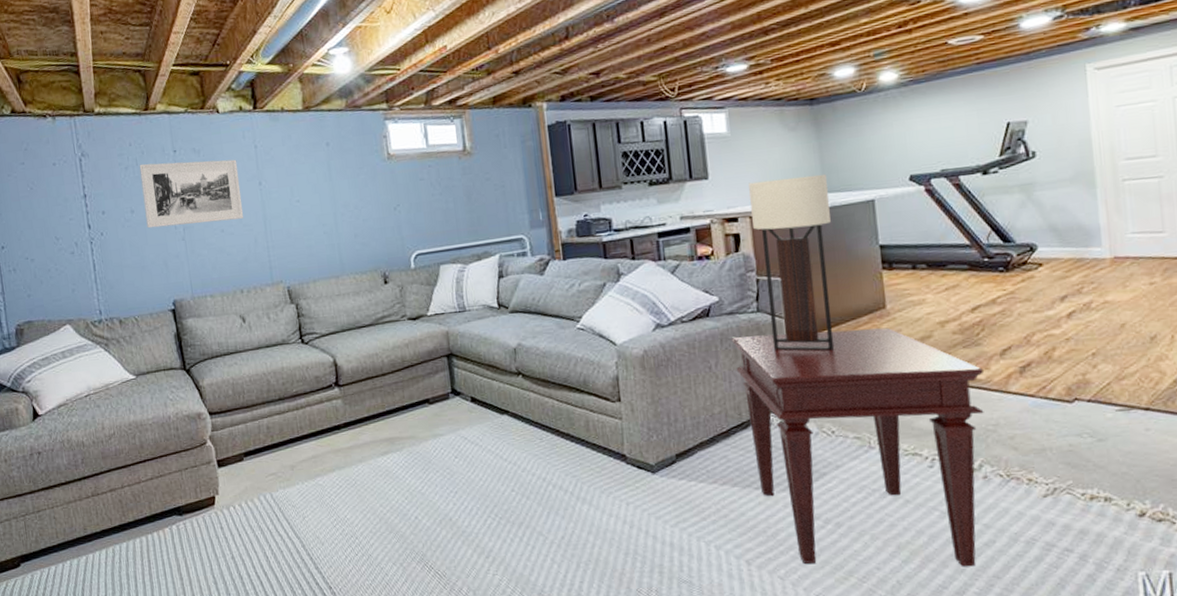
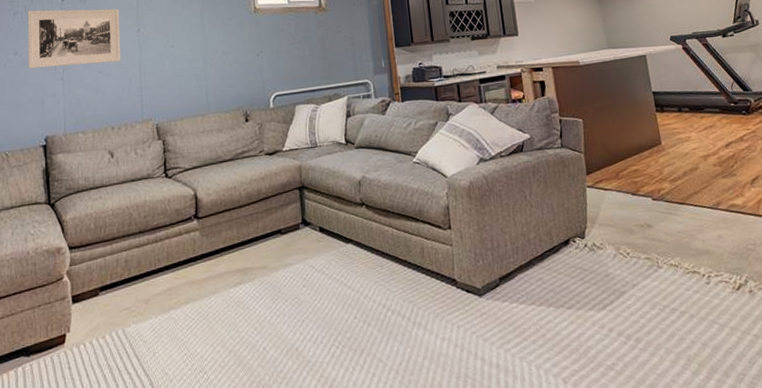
side table: present [731,327,984,567] -> none [541,160,752,380]
table lamp: present [749,173,835,351] -> none [550,33,625,181]

